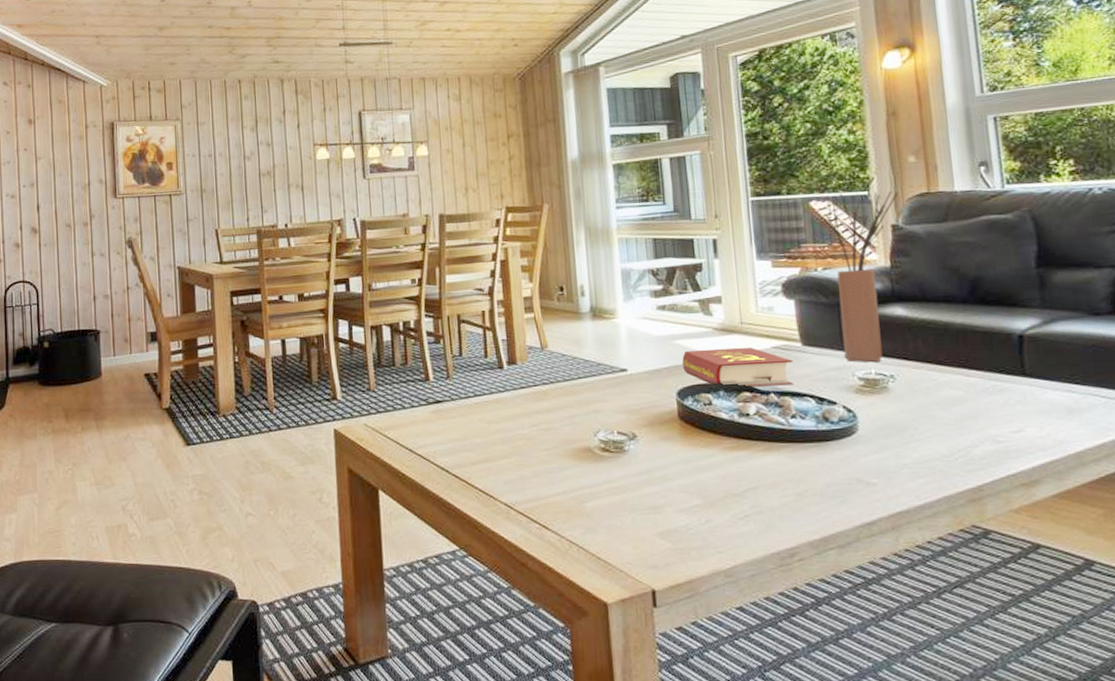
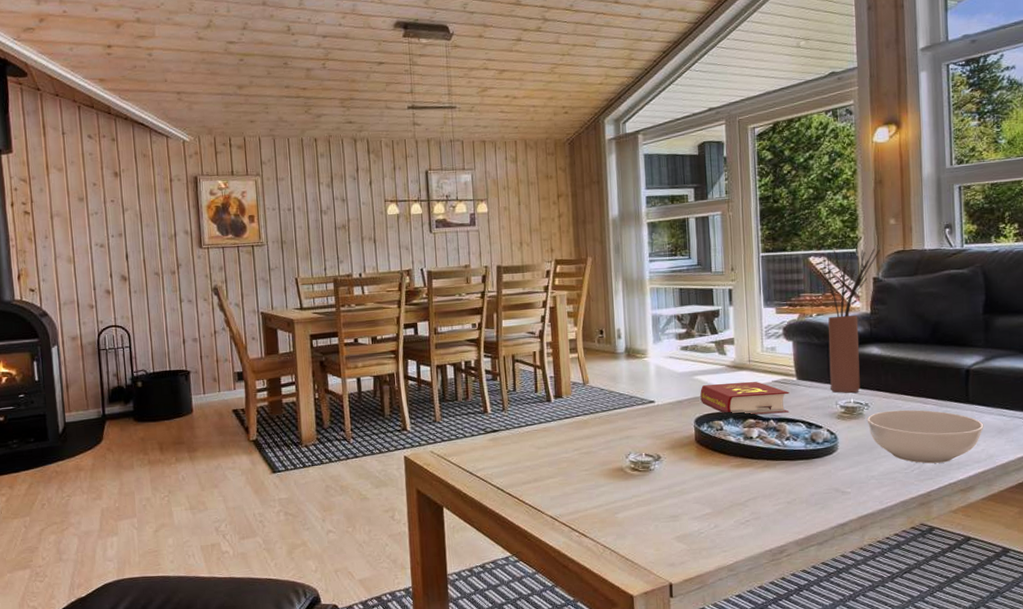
bowl: none [893,383,1048,450] -> present [866,409,984,464]

